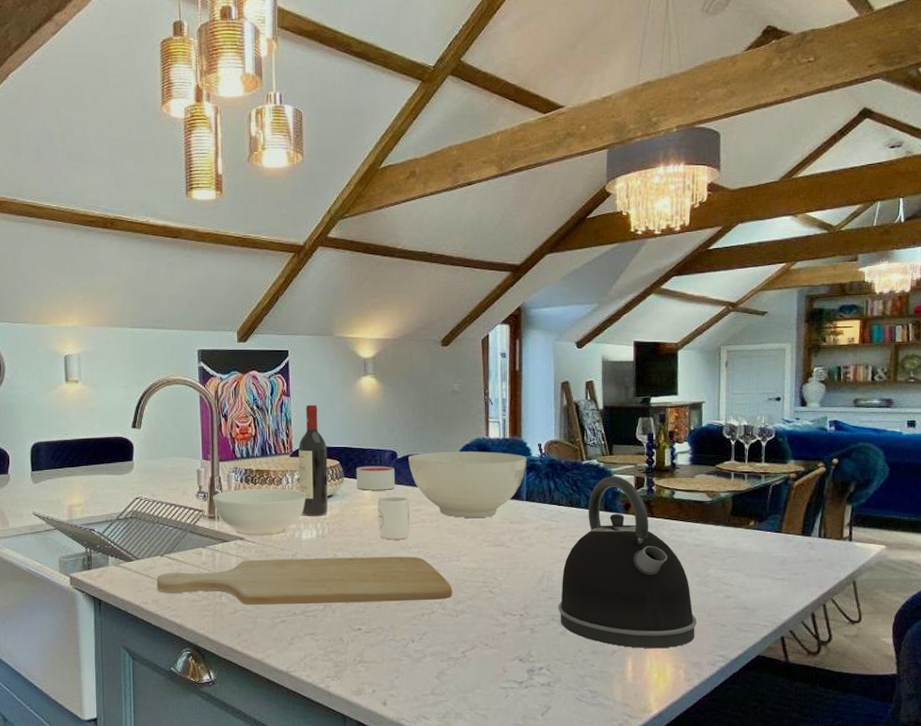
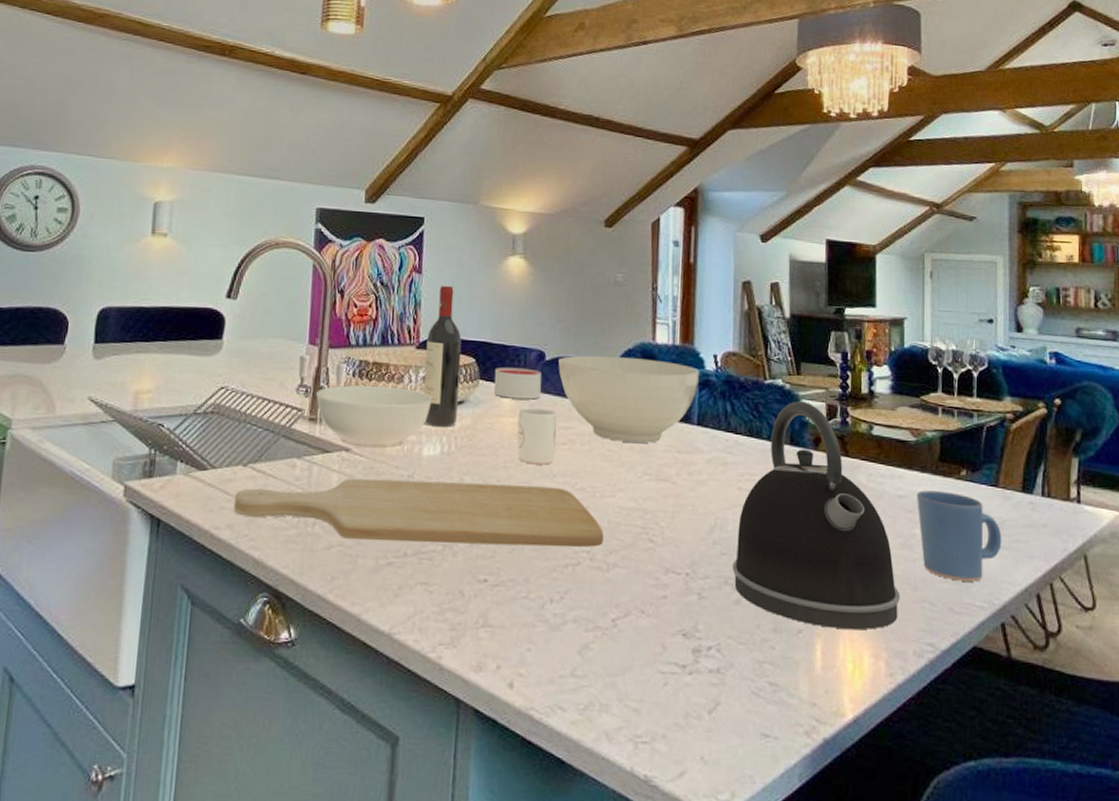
mug: none [712,539,784,607] -> present [917,490,1002,582]

